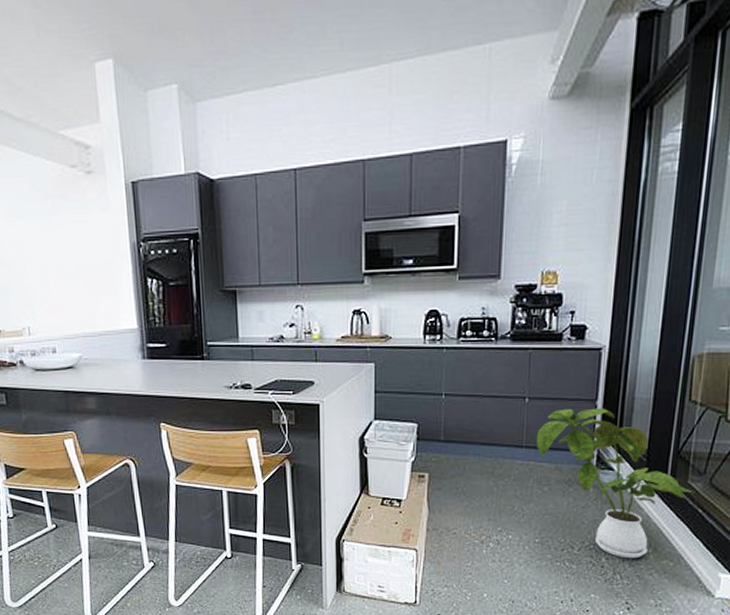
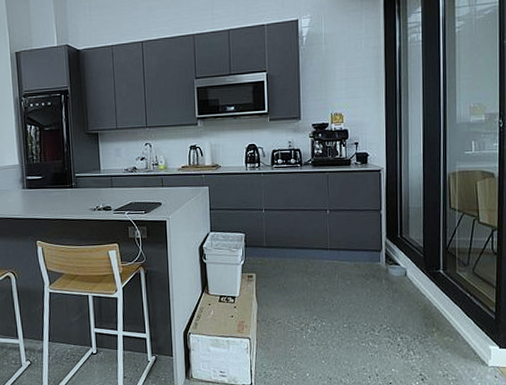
house plant: present [536,408,695,559] -> none [337,216,462,337]

